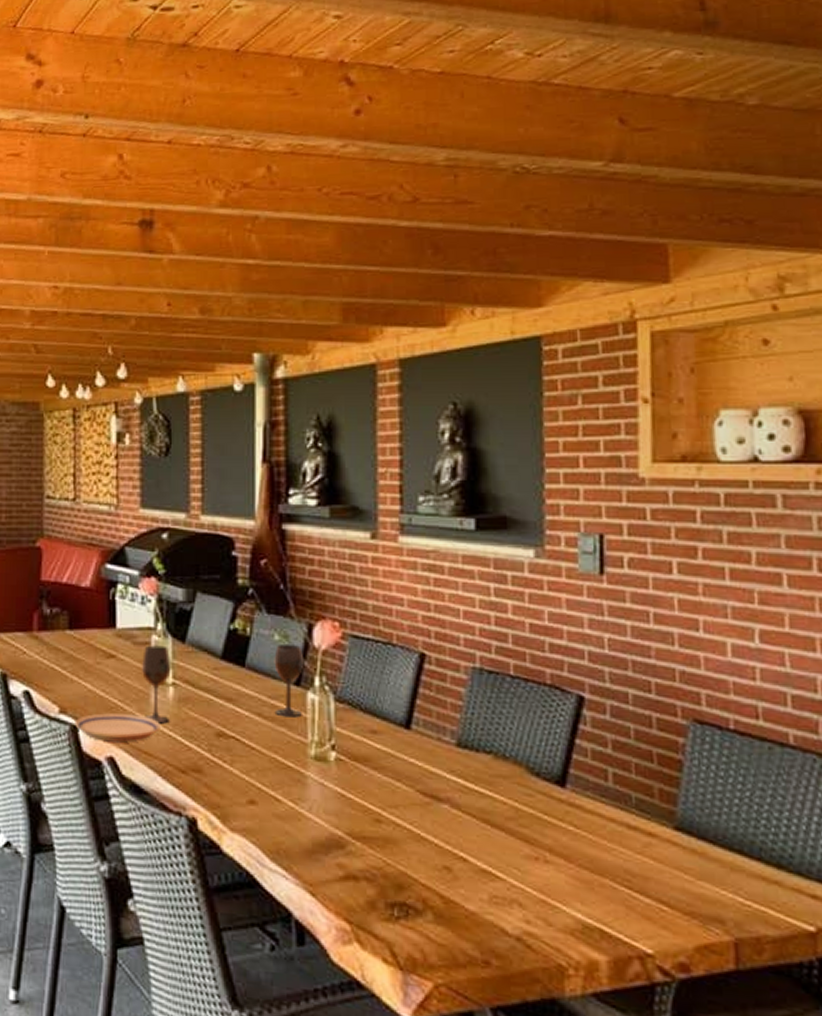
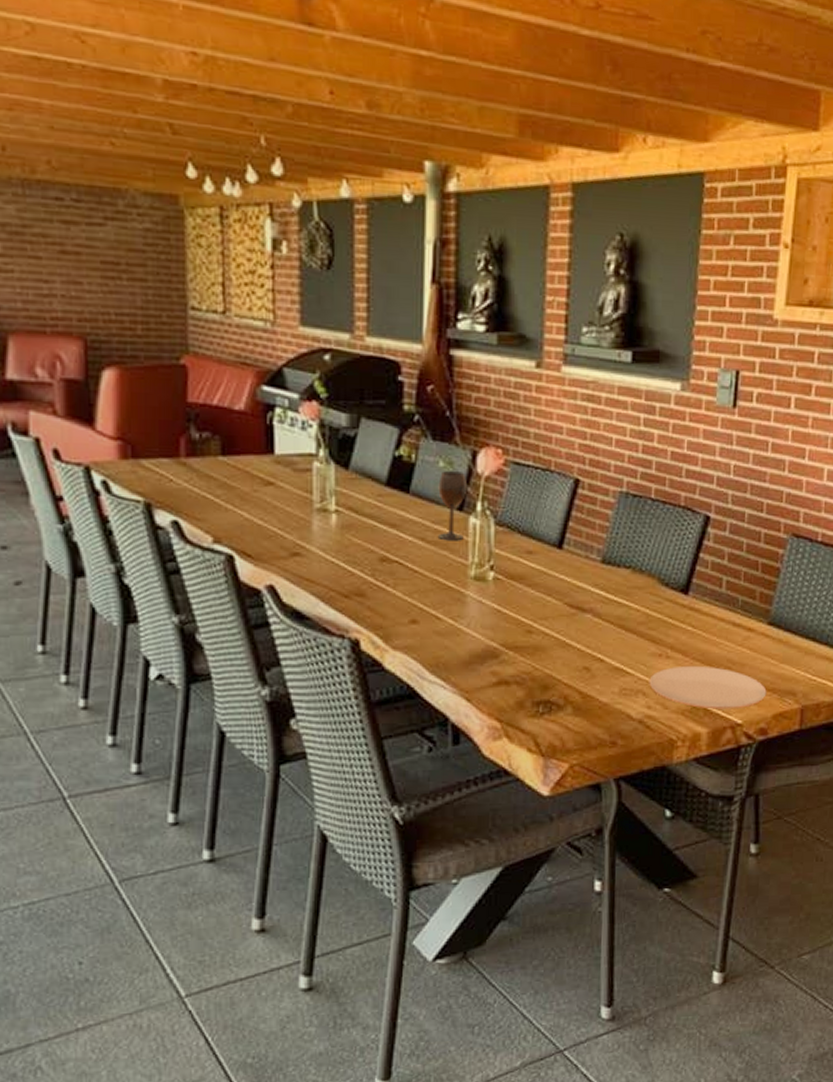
plate: present [75,713,160,742] -> none [231,542,323,570]
wine glass: present [142,645,171,724] -> none [303,472,334,551]
plate: none [525,873,683,935] -> present [649,665,767,709]

